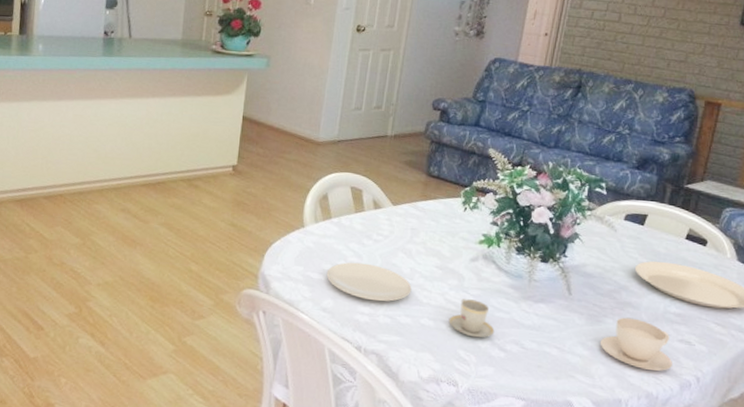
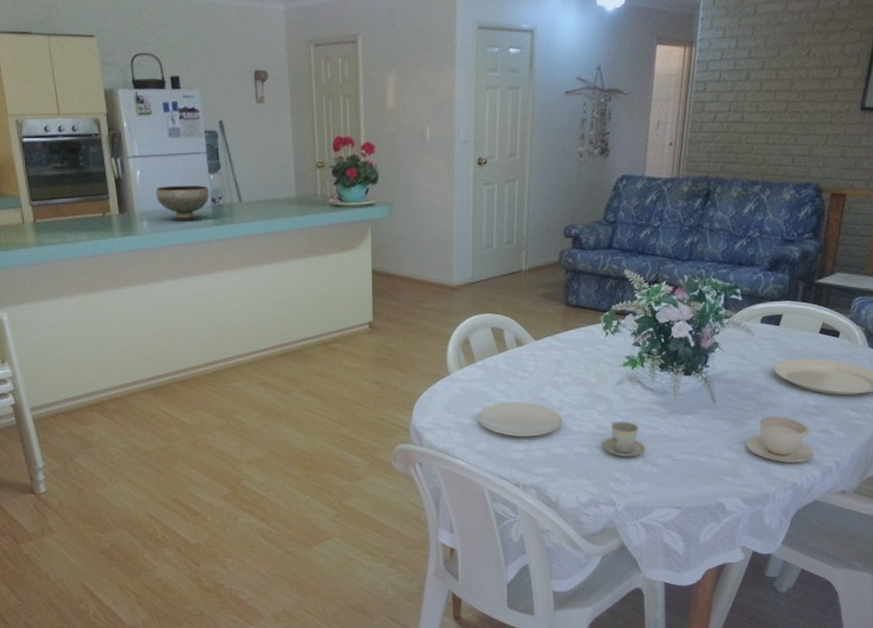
bowl: none [54,15,103,50] -> present [155,185,209,222]

